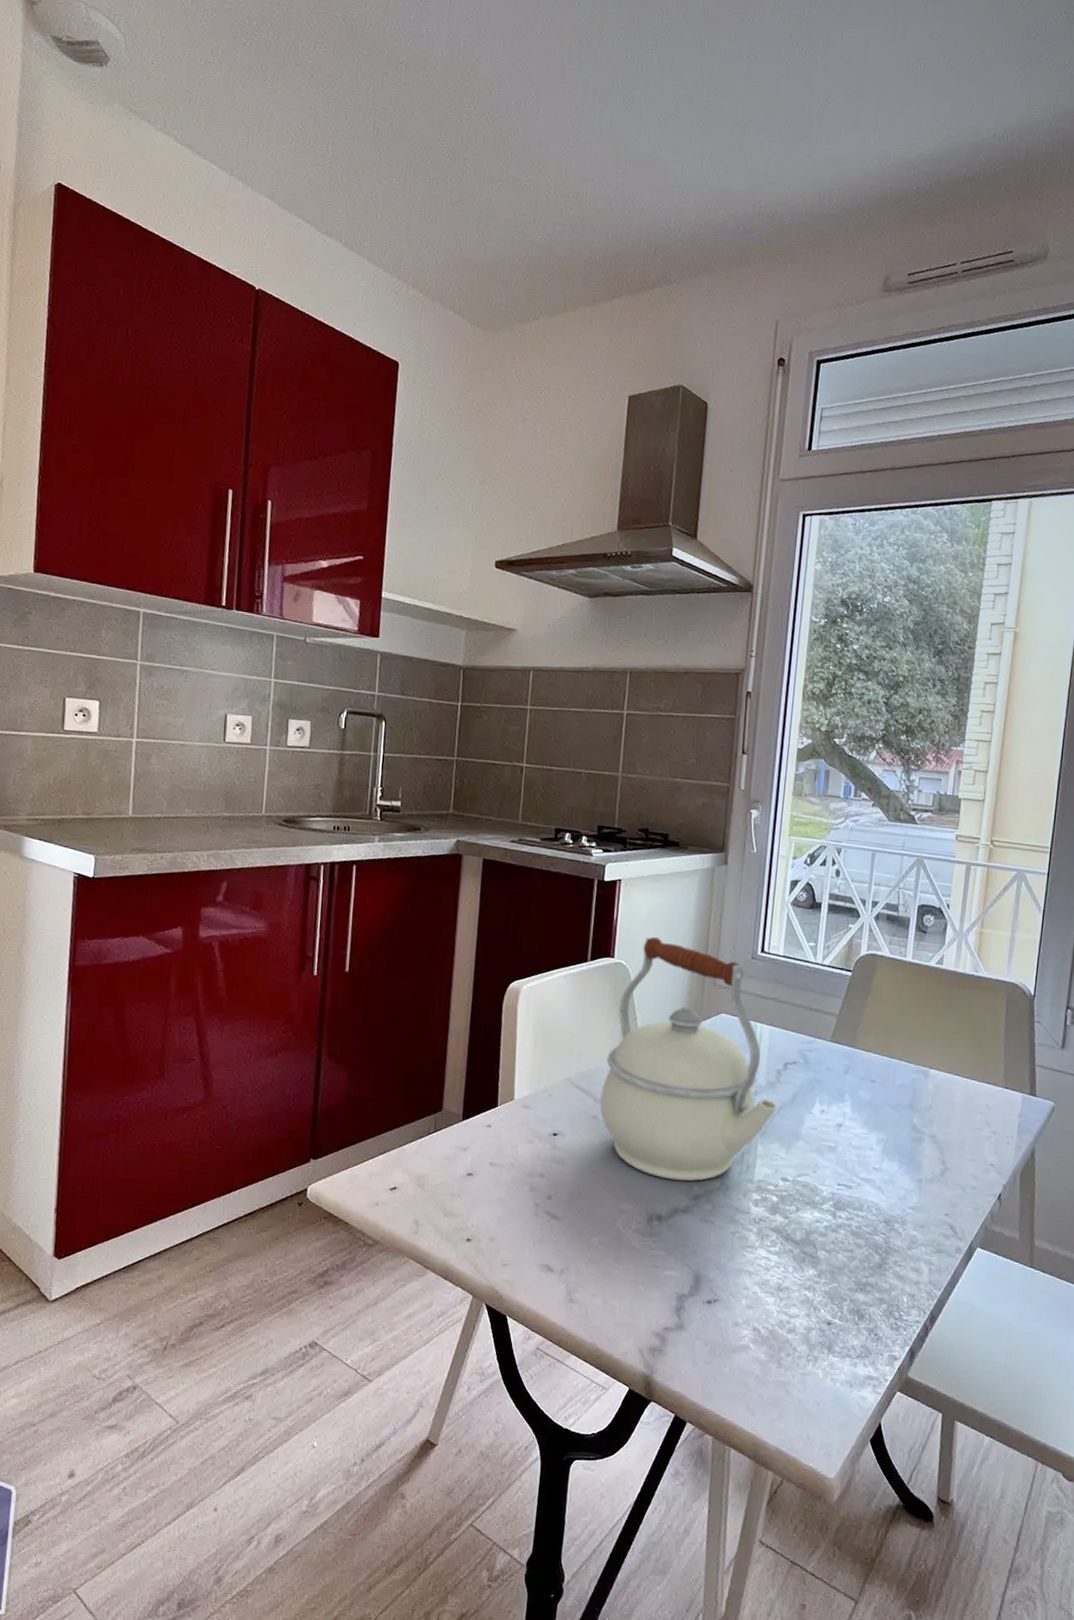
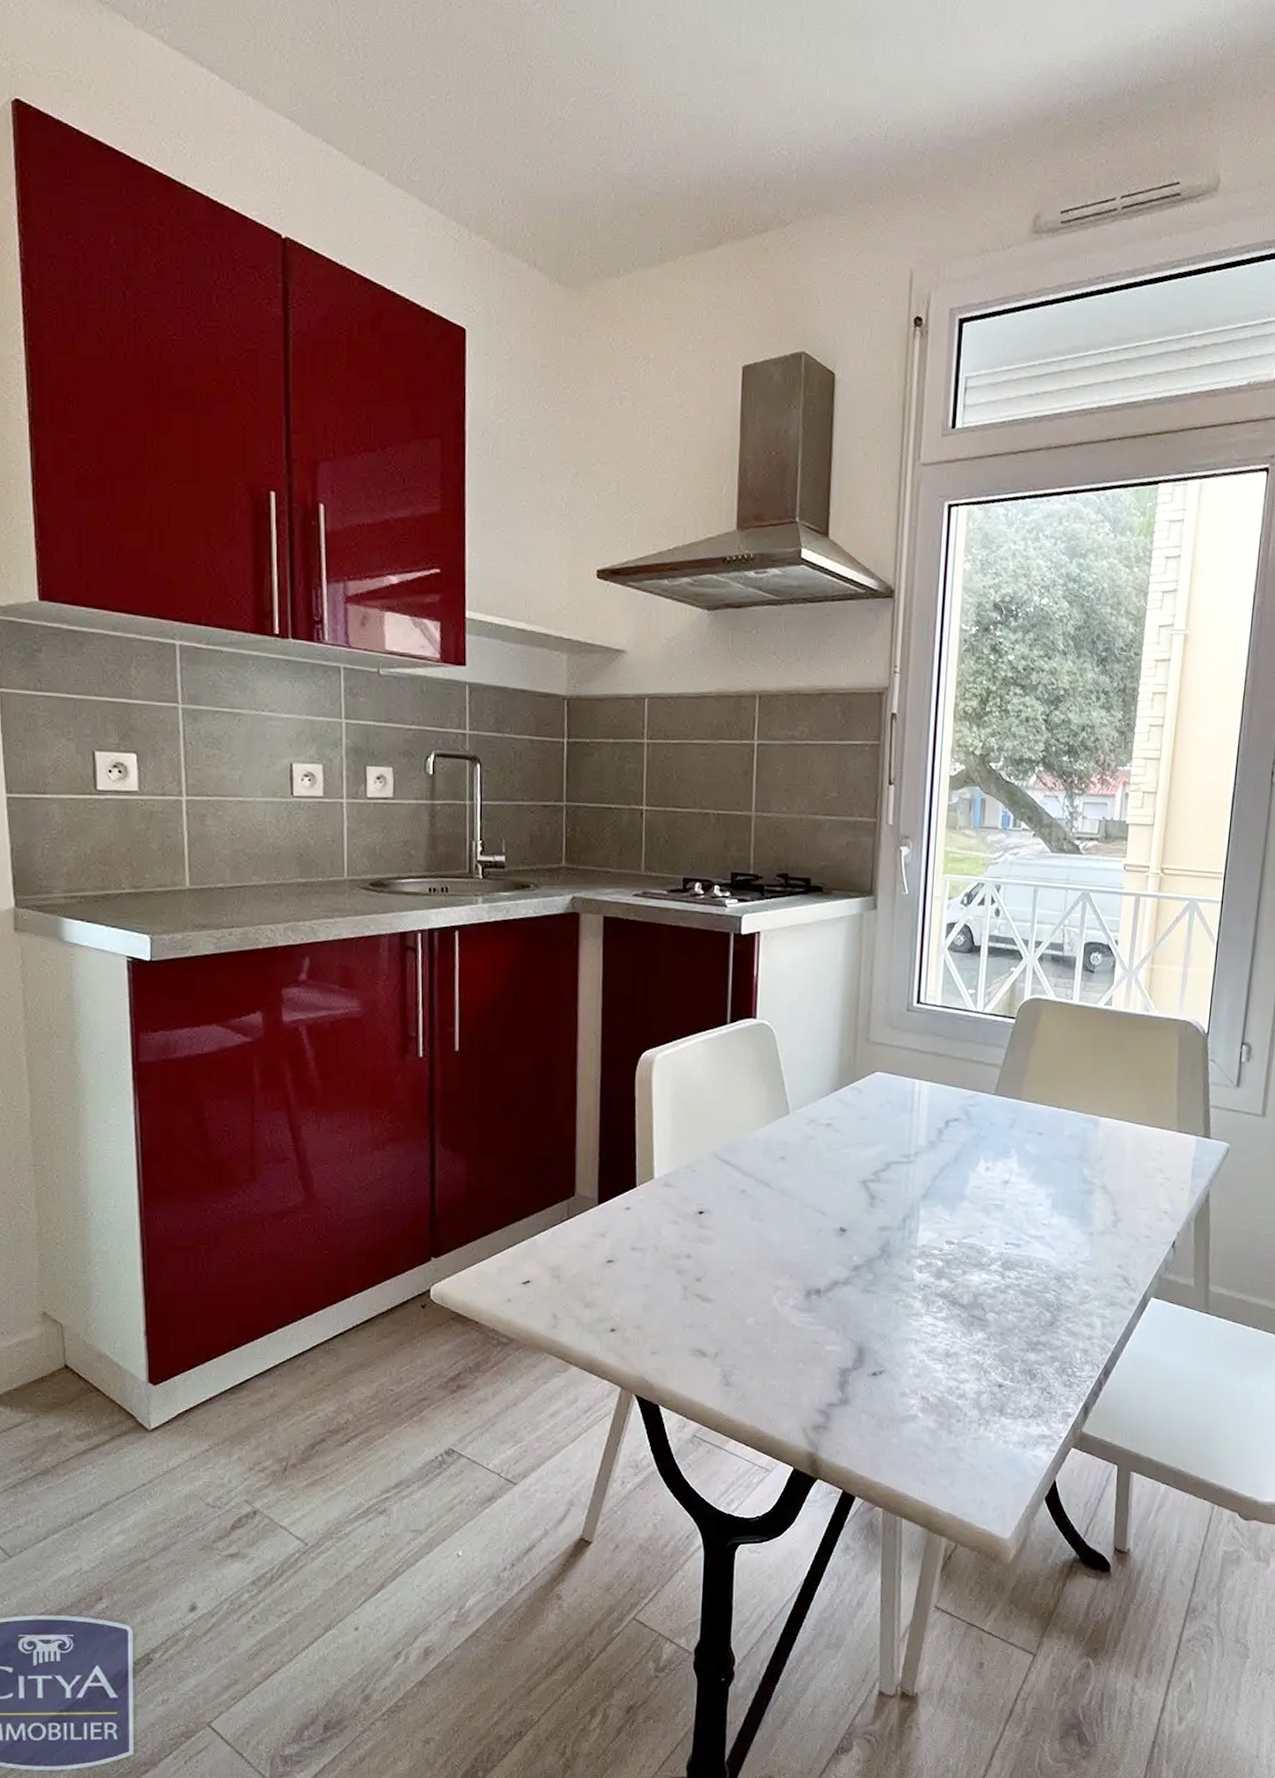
kettle: present [600,936,778,1181] -> none [748,992,940,1252]

